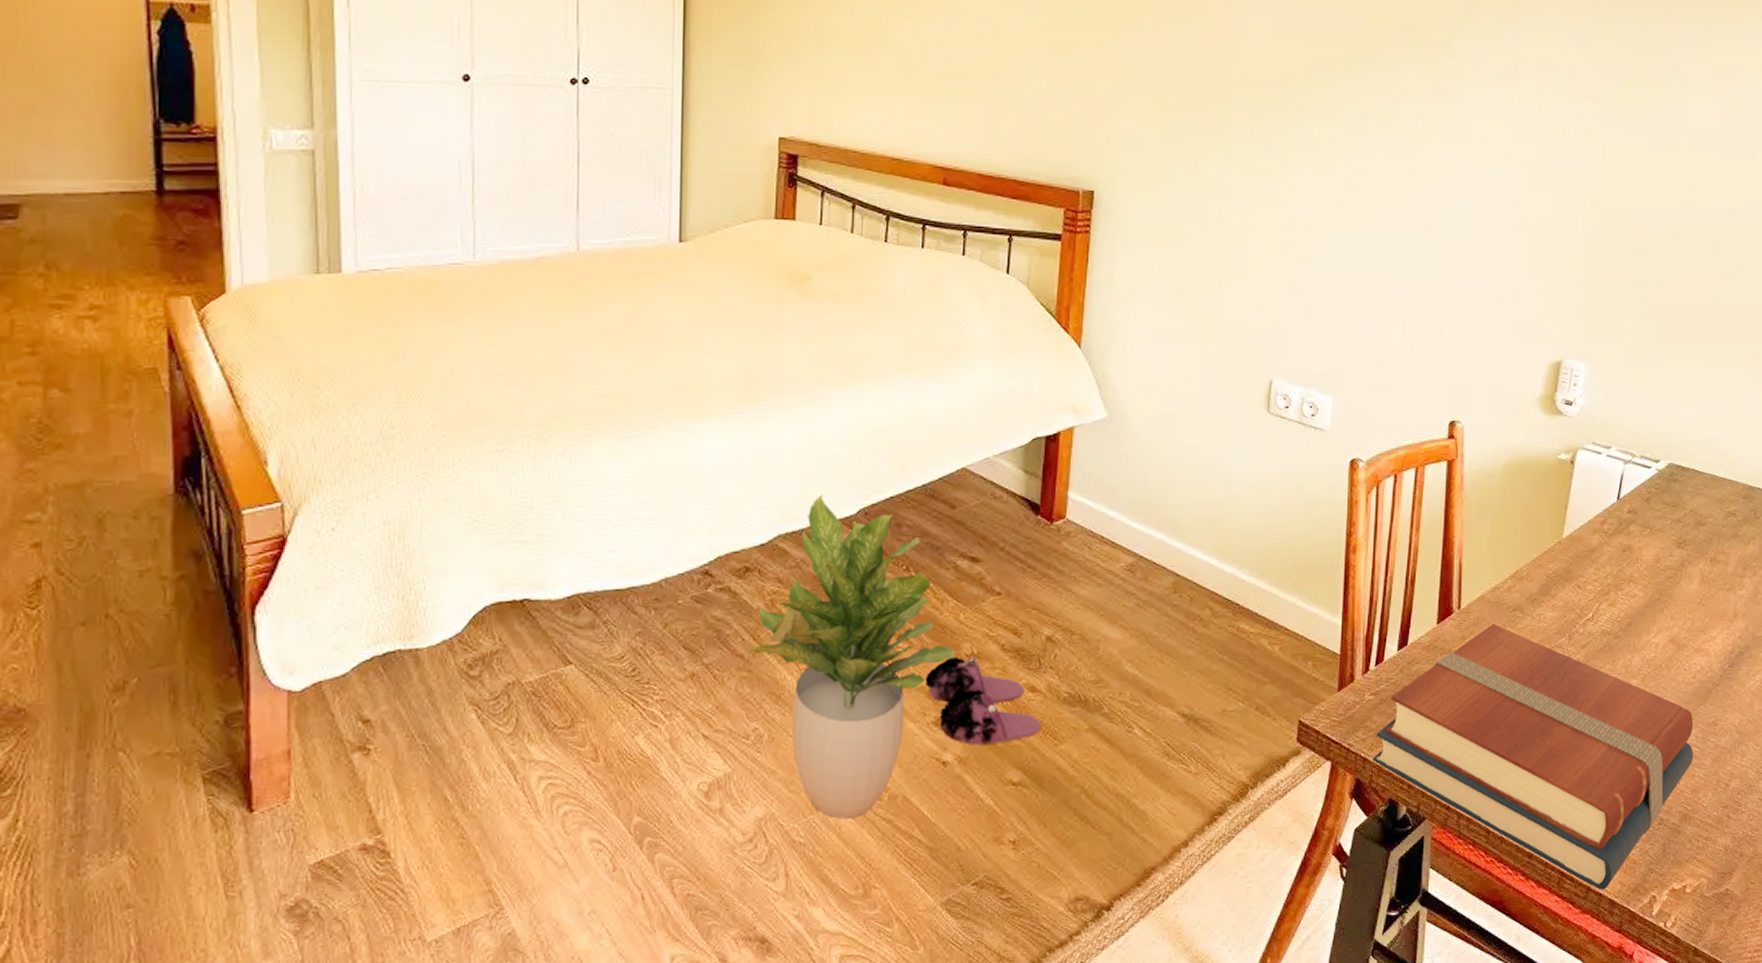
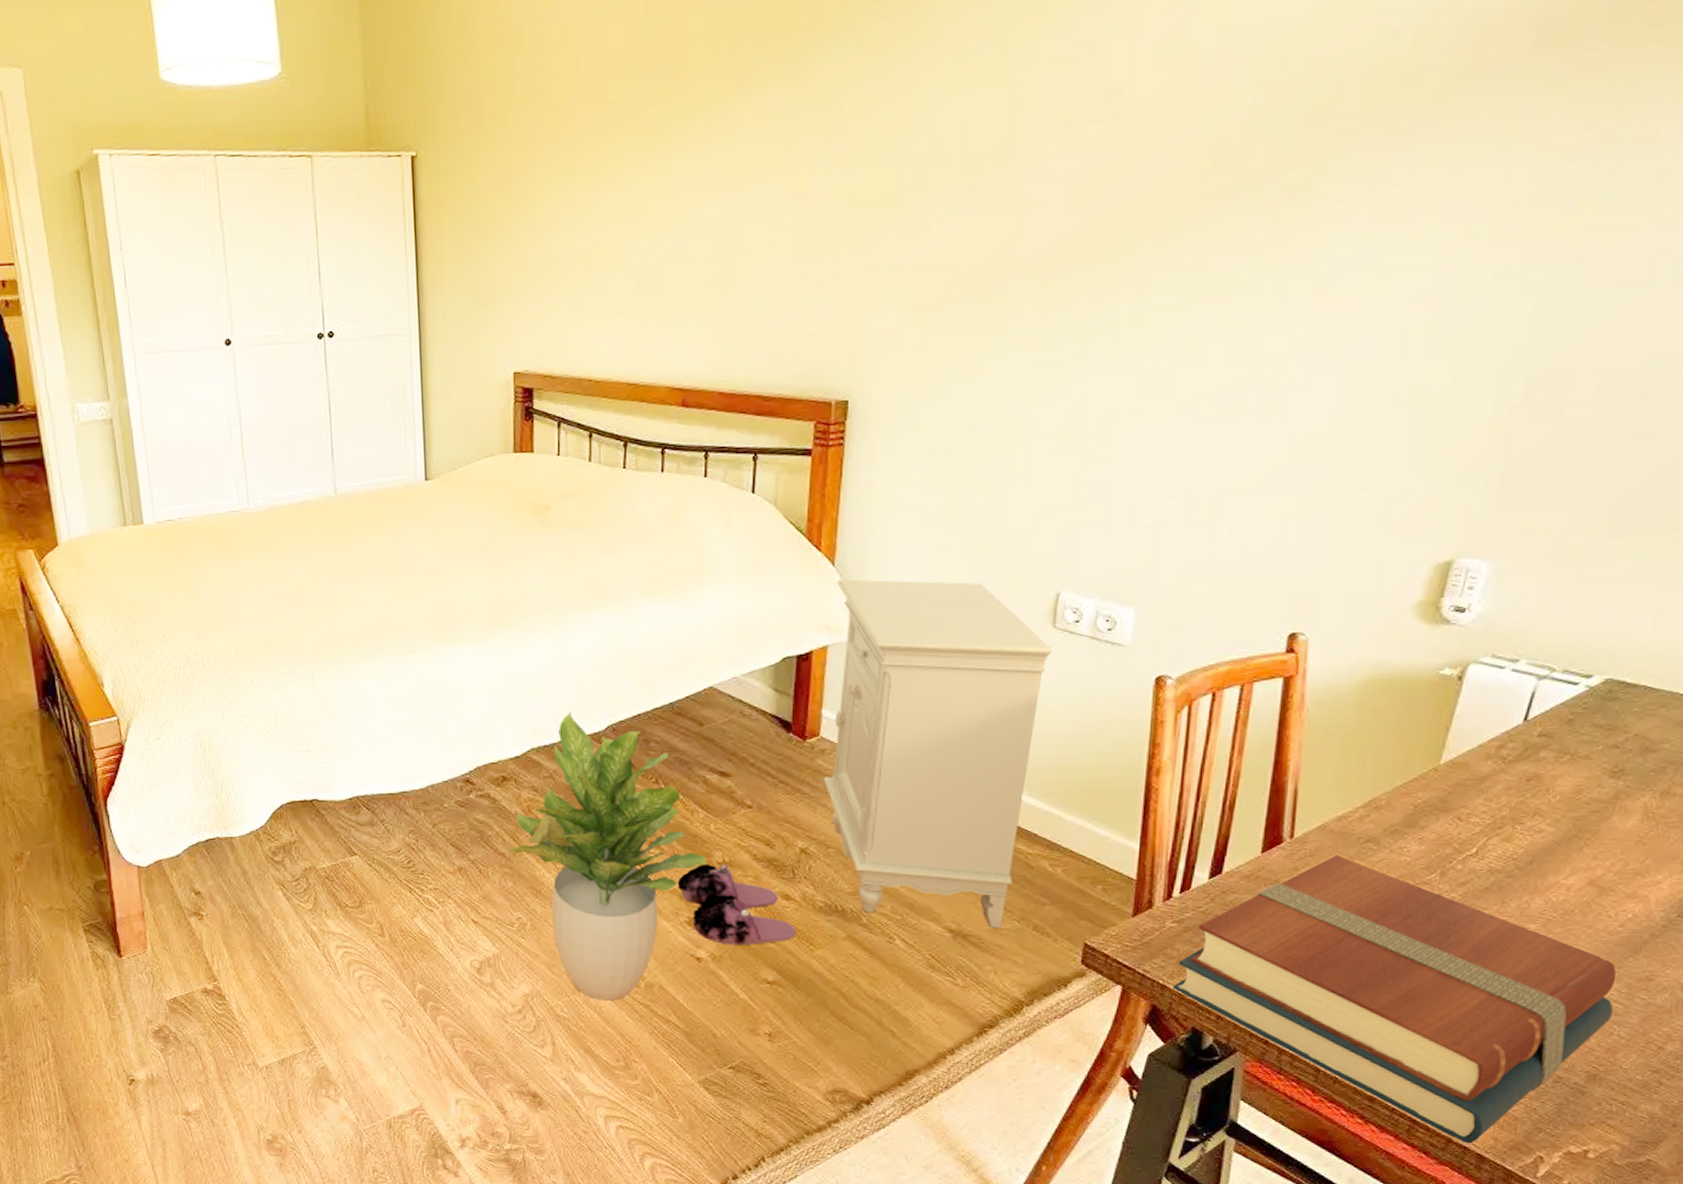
nightstand: none [1068,362,1266,711] -> present [823,579,1051,929]

